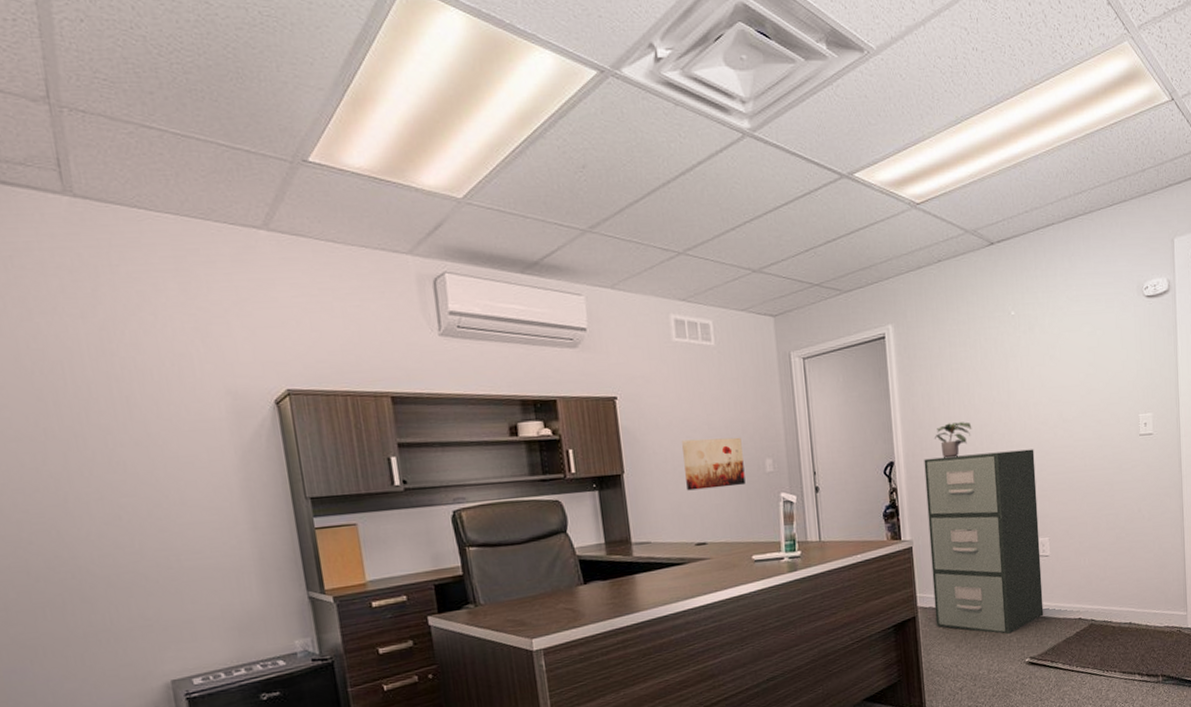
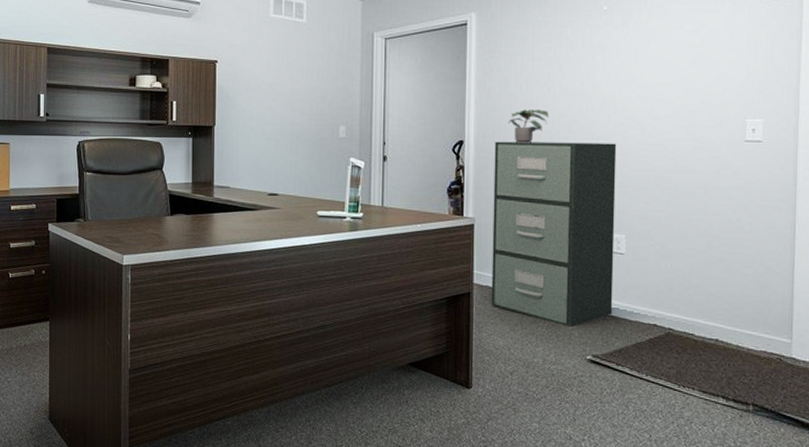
wall art: present [682,437,746,491] -> none [267,102,320,147]

